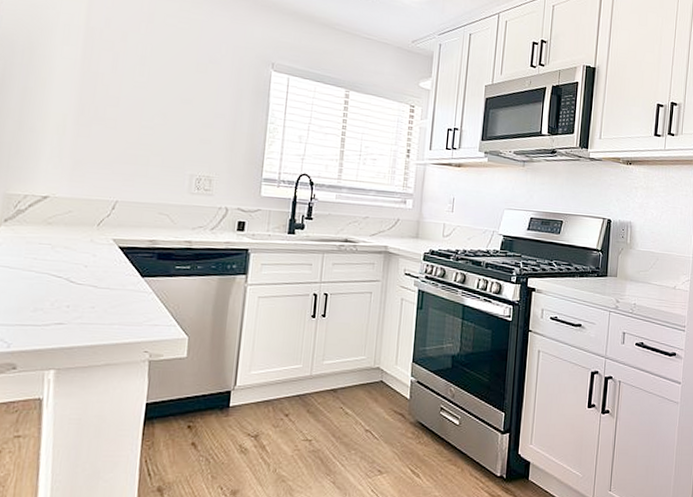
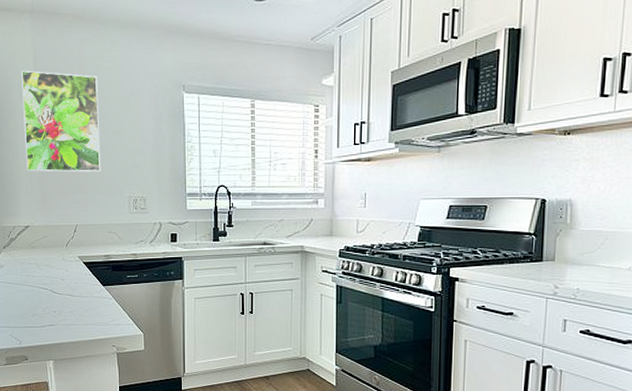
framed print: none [56,12,170,143] -> present [20,70,101,172]

